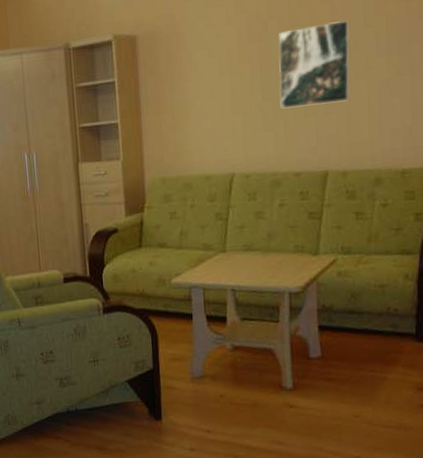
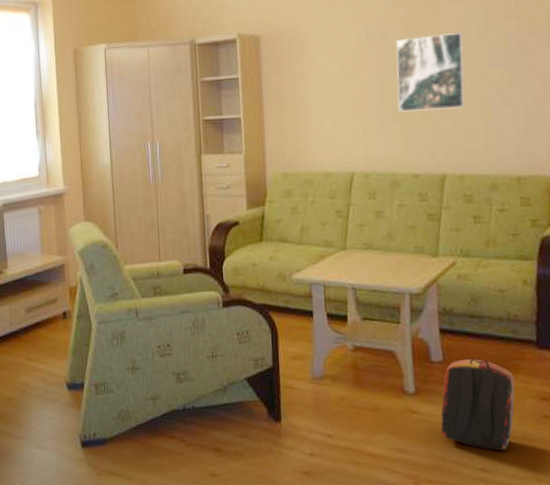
backpack: none [318,353,393,440] -> present [440,358,515,450]

